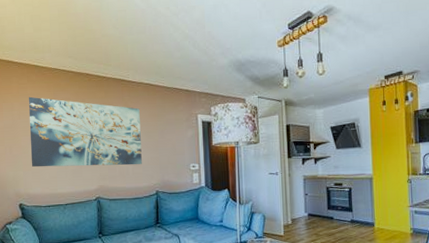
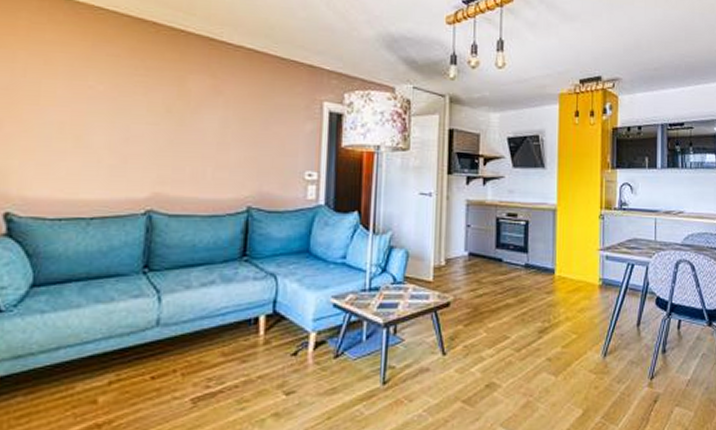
wall art: present [28,96,142,167] -> none [35,44,234,166]

